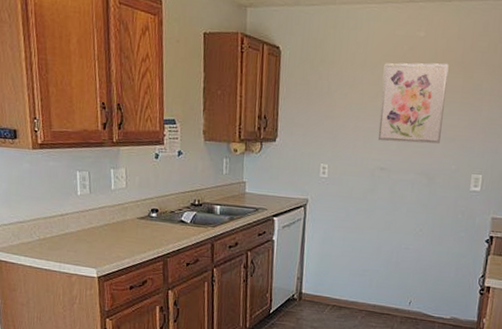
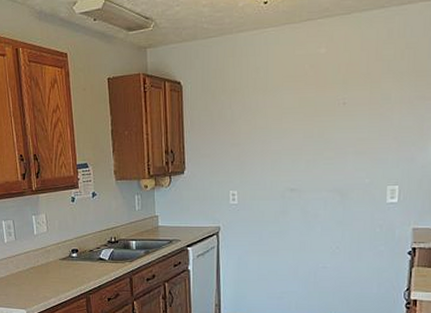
wall art: present [377,63,449,144] -> none [285,77,354,162]

